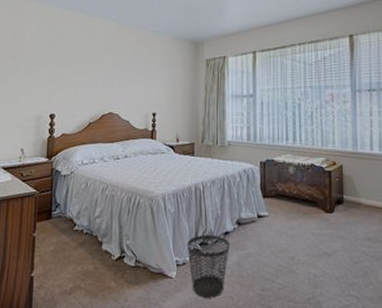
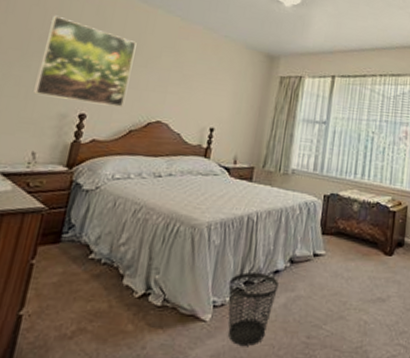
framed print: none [15,37,84,105] -> present [34,15,137,107]

